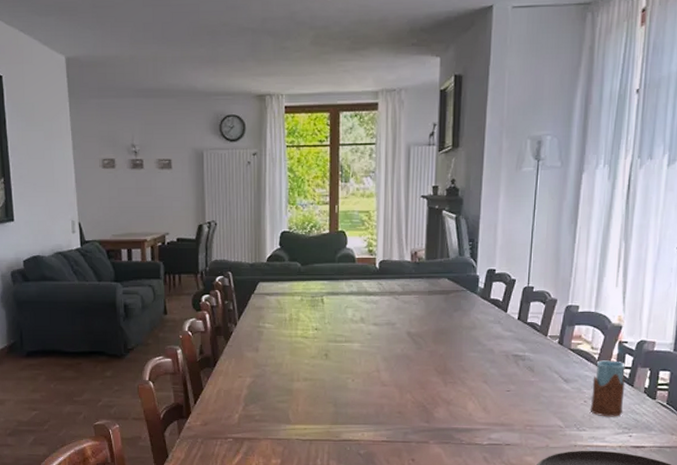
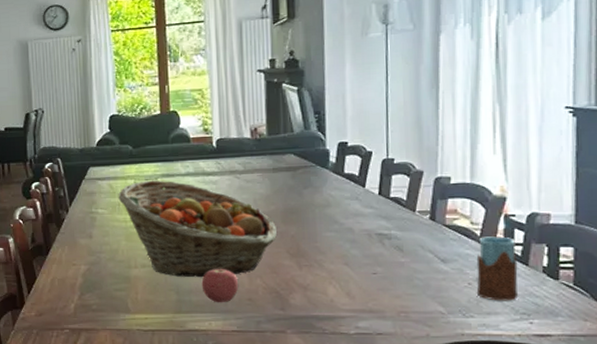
fruit basket: none [285,297,427,392] -> present [118,180,277,278]
apple: none [357,382,390,416] -> present [201,267,238,303]

